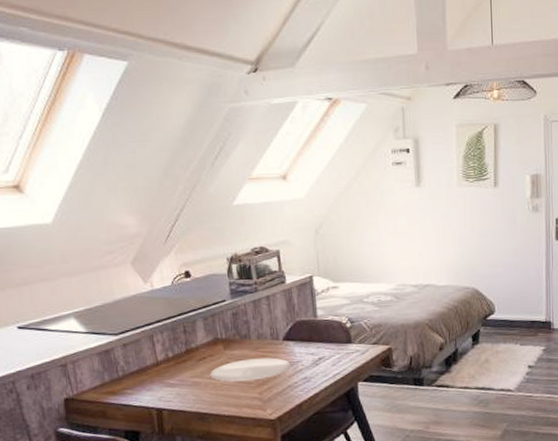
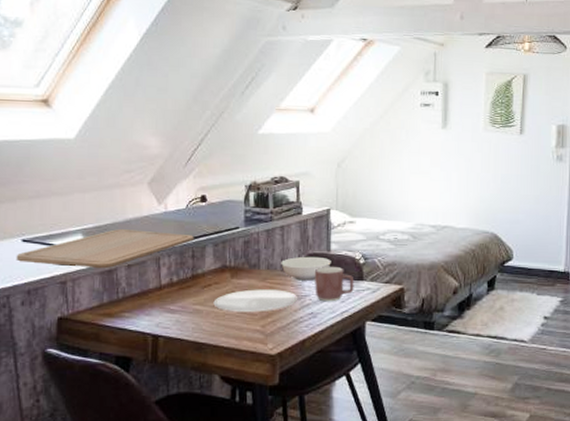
chopping board: none [14,309,183,350] -> present [16,229,194,269]
bowl: none [270,323,319,348] -> present [281,256,331,281]
mug: none [304,331,344,366] -> present [315,266,354,302]

